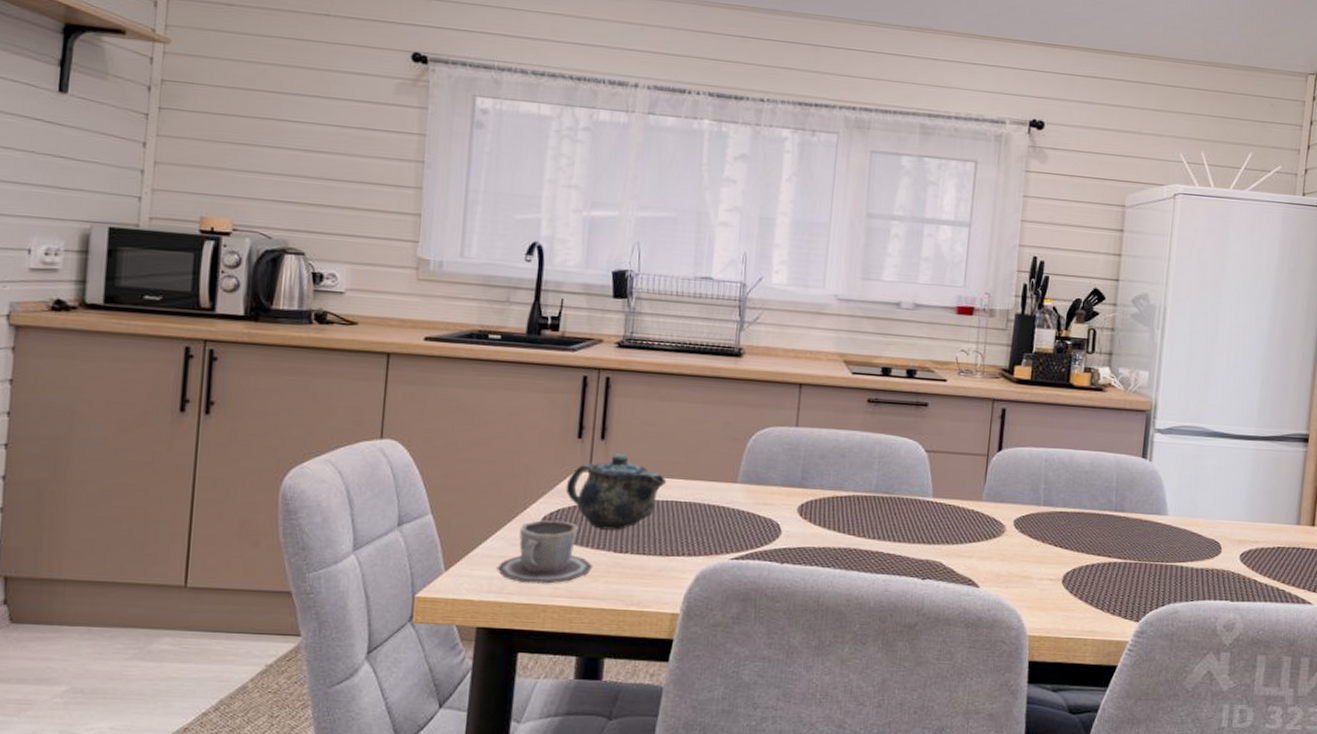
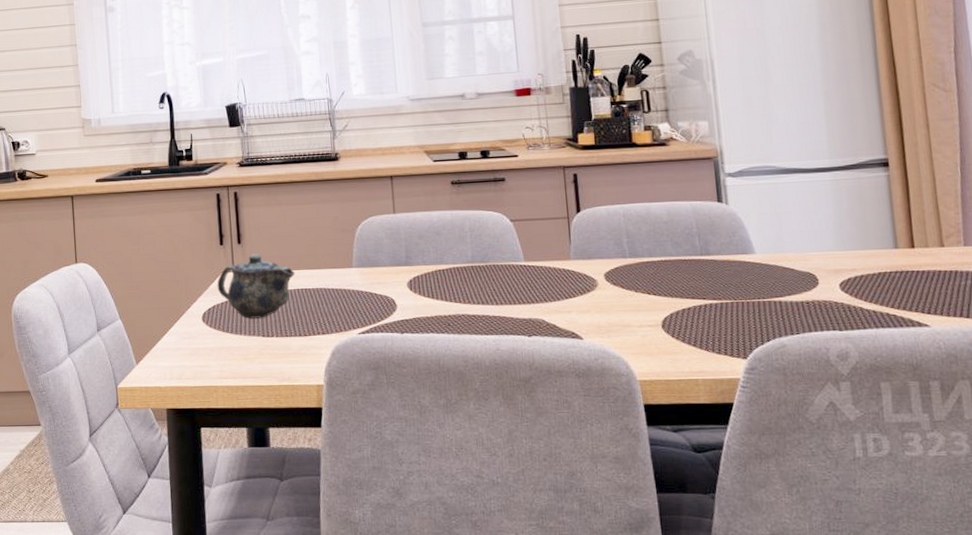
cup: present [497,520,593,584] -> none [174,314,248,369]

